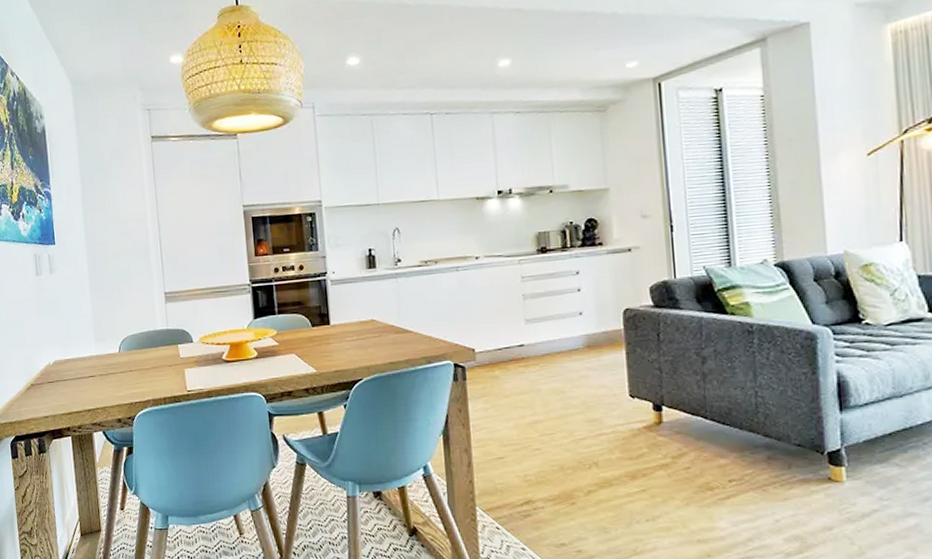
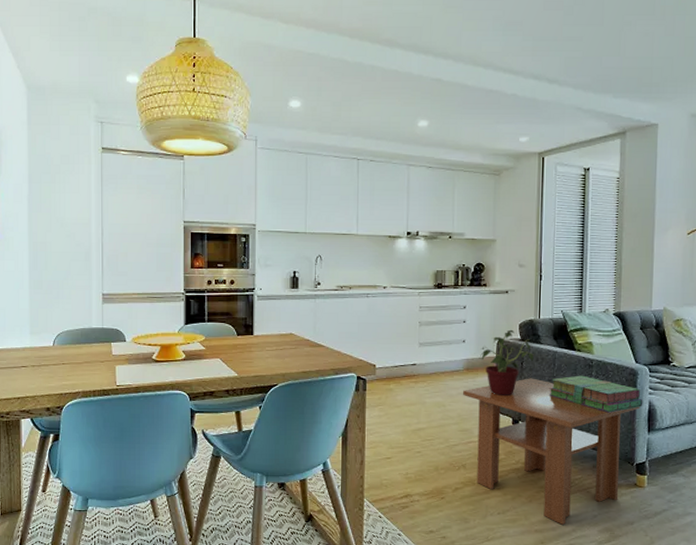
coffee table: none [586,352,826,533] -> present [463,378,641,525]
potted plant: none [603,294,673,377] -> present [480,329,534,397]
stack of books: none [697,344,829,389] -> present [549,375,643,413]

